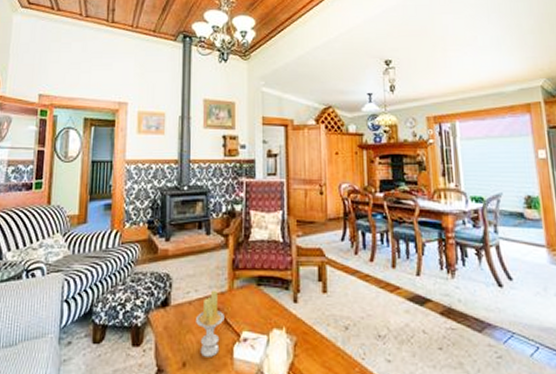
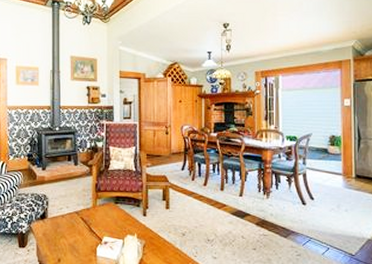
candle: present [196,290,224,357] -> none [68,207,90,255]

